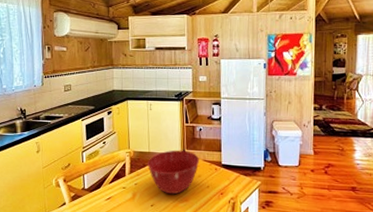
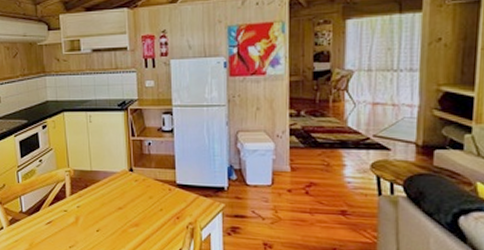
mixing bowl: present [148,150,200,195] -> none [90,167,151,219]

